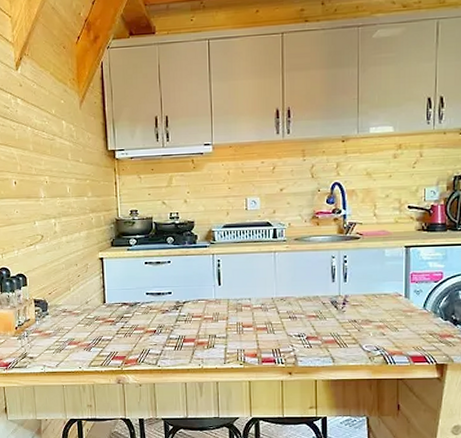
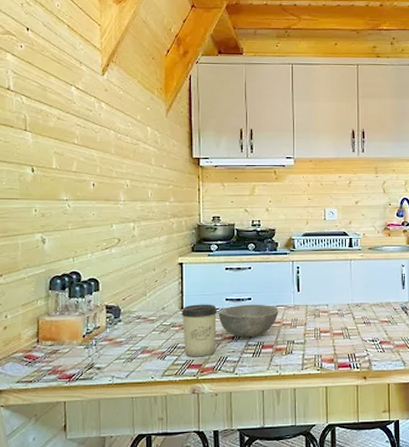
cup: none [104,298,139,349] -> present [181,304,218,357]
bowl: none [139,298,200,331] -> present [218,304,279,338]

